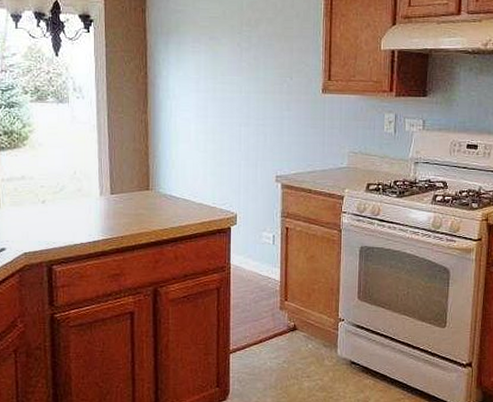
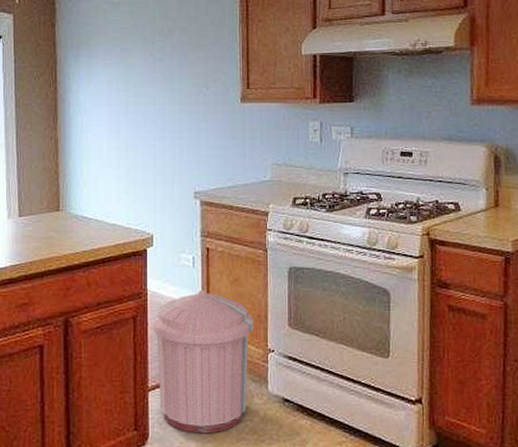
trash can: none [234,265,327,391] -> present [151,290,254,434]

